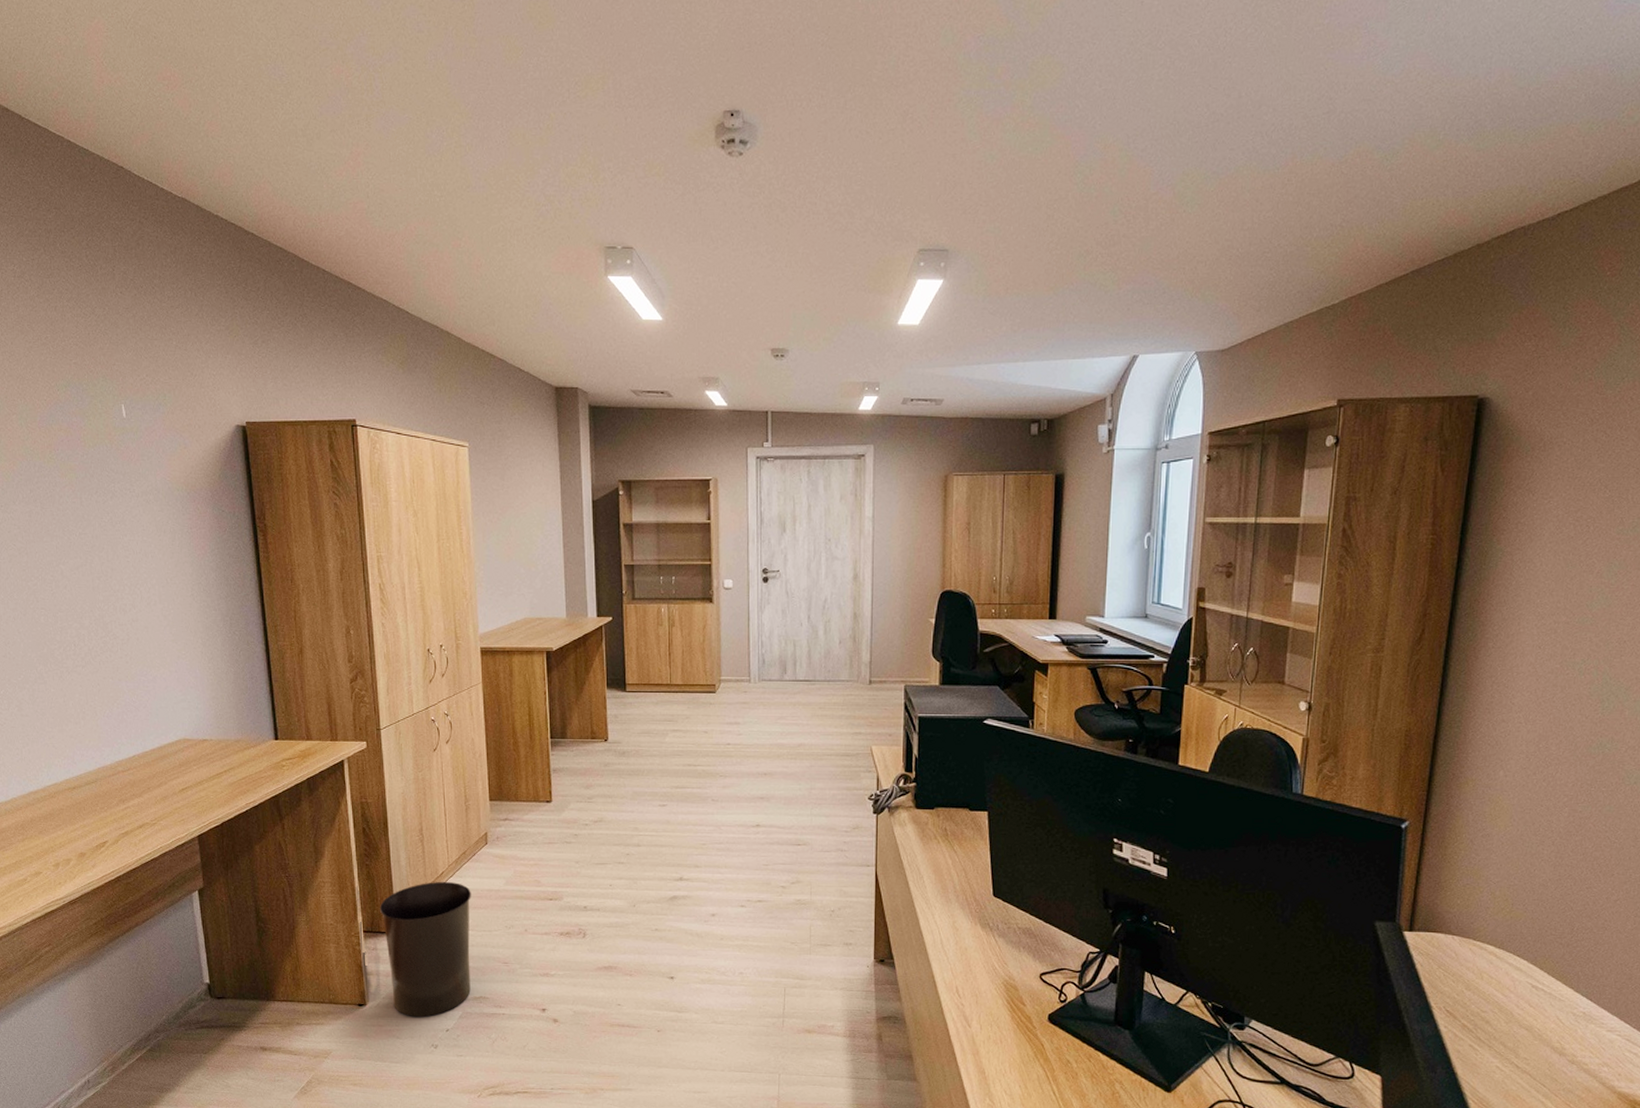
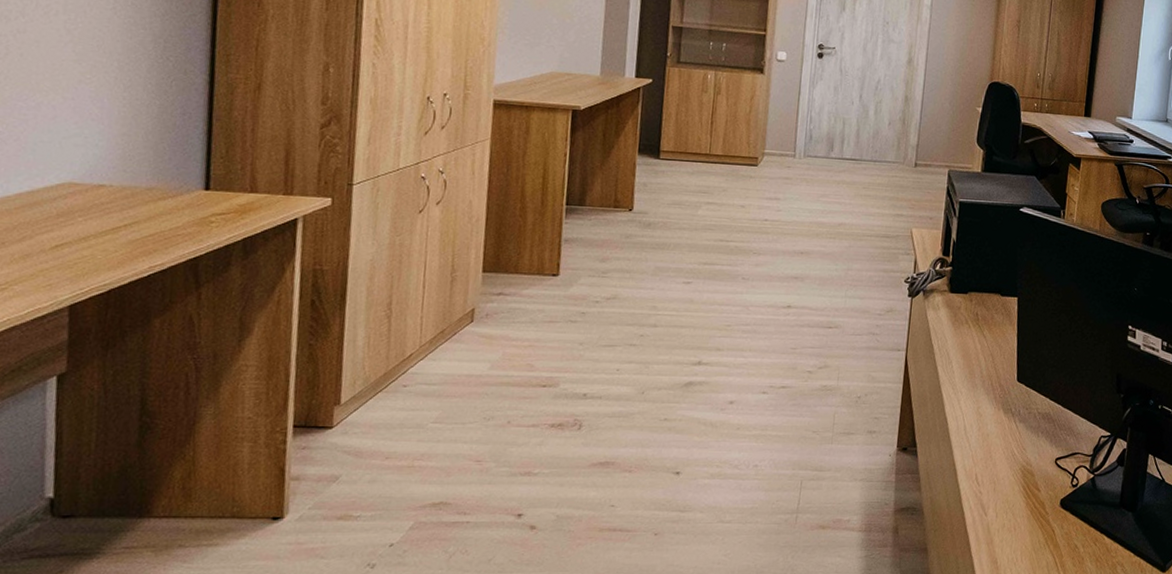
waste bin: present [380,882,471,1018] -> none [320,366,445,531]

